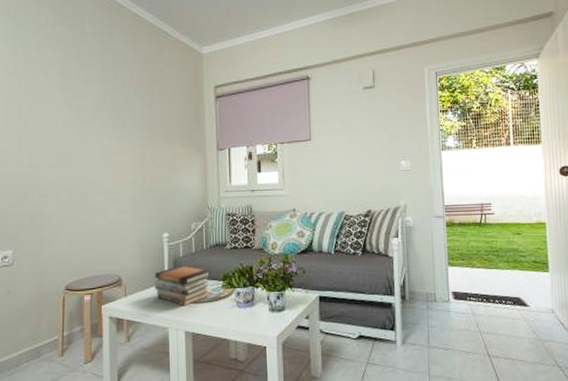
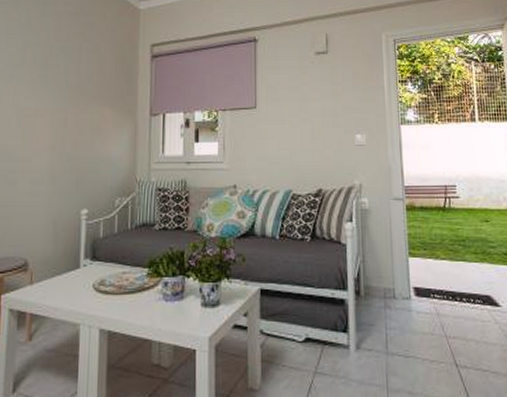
book stack: present [154,265,211,306] -> none [67,248,135,298]

